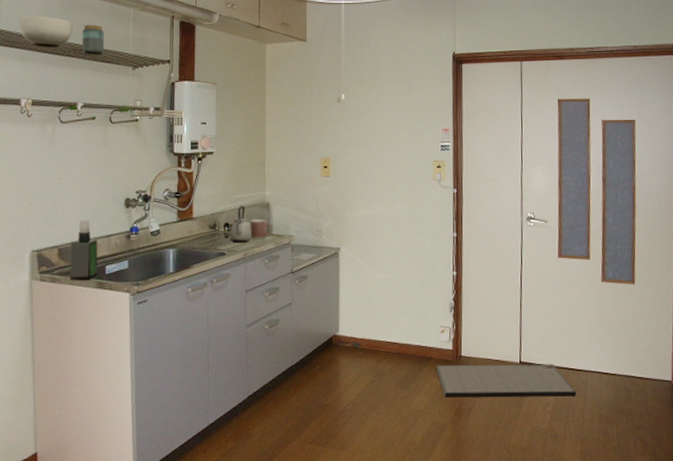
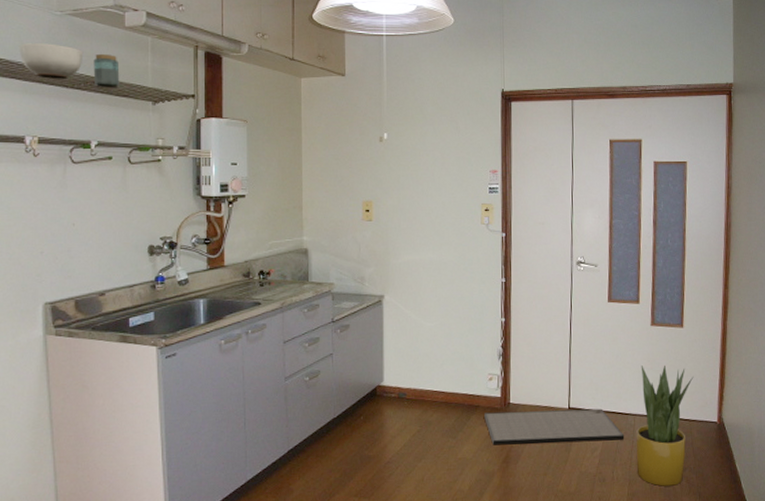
spray bottle: present [70,220,98,280] -> none [88,269,120,334]
kettle: present [229,206,252,243] -> none [265,252,289,292]
mug: present [250,219,274,239] -> none [287,266,313,287]
planter: none [588,321,647,445] -> present [636,365,694,487]

